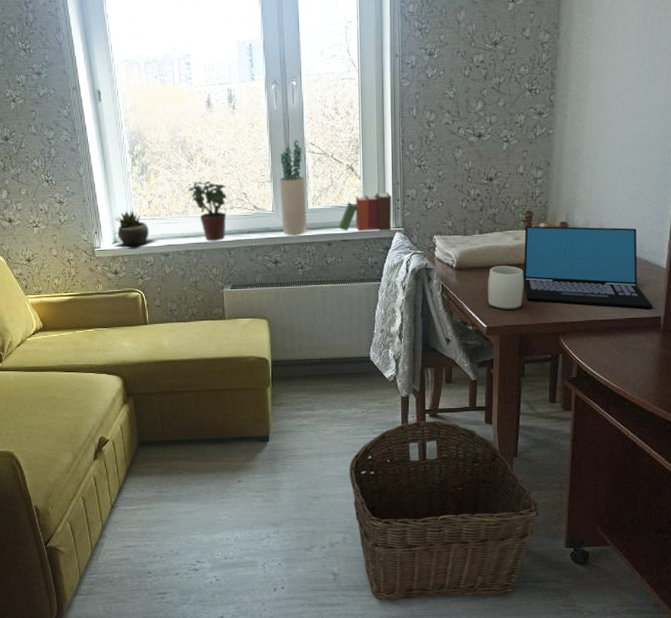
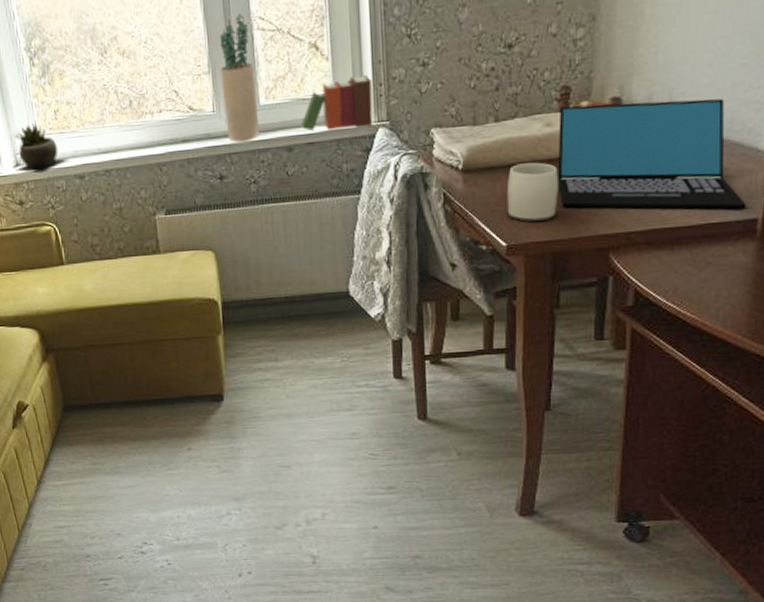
potted plant: present [187,180,228,241] -> none [102,77,155,157]
wicker basket: present [349,420,539,601] -> none [326,368,580,587]

